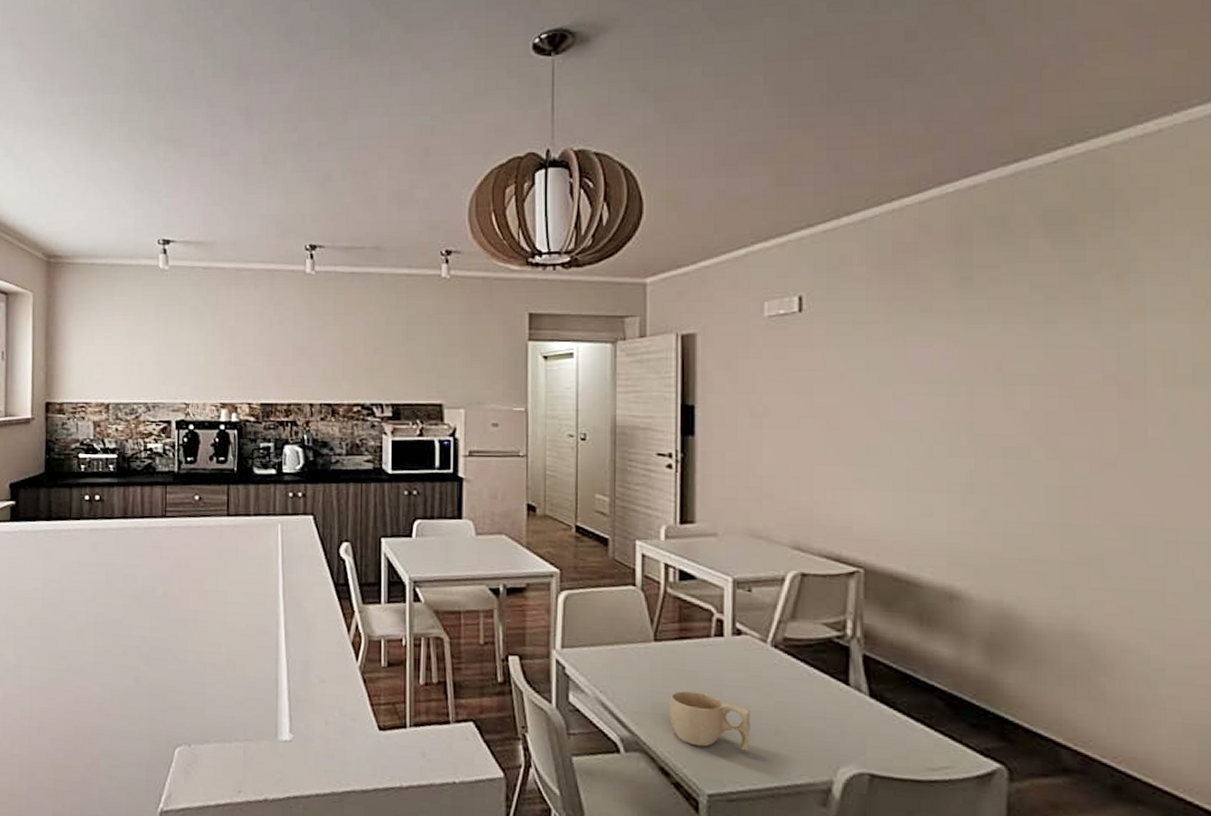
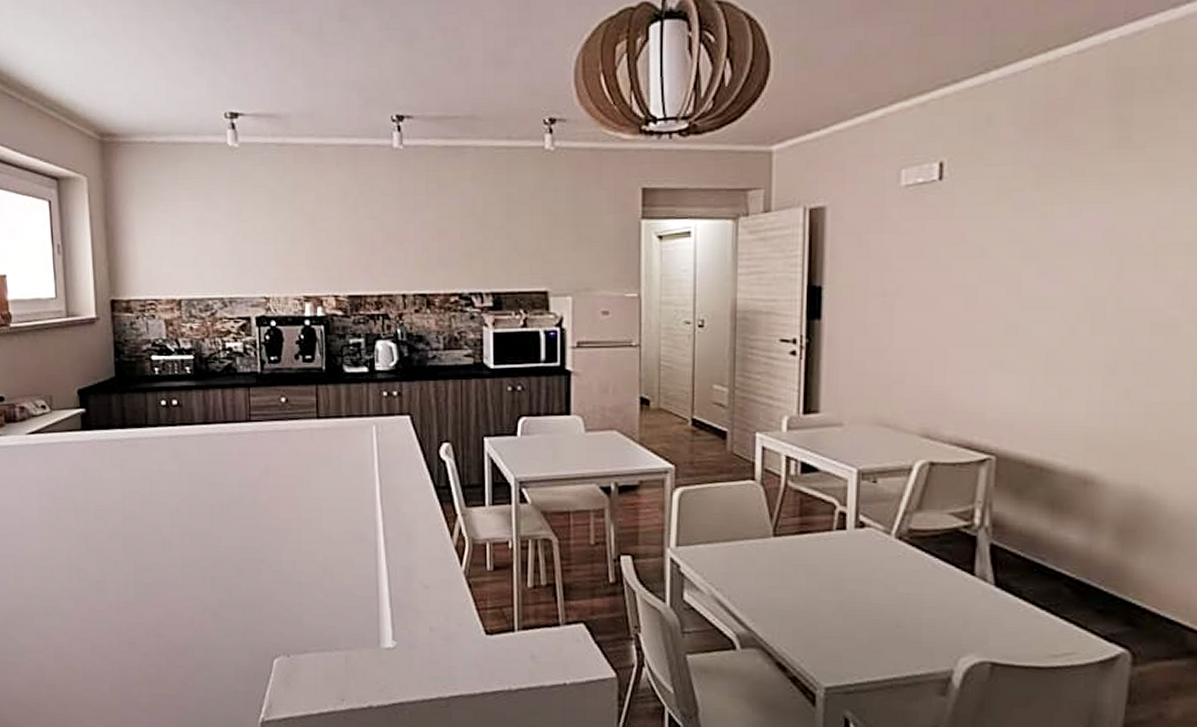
cup: present [669,690,750,751] -> none [788,586,872,644]

